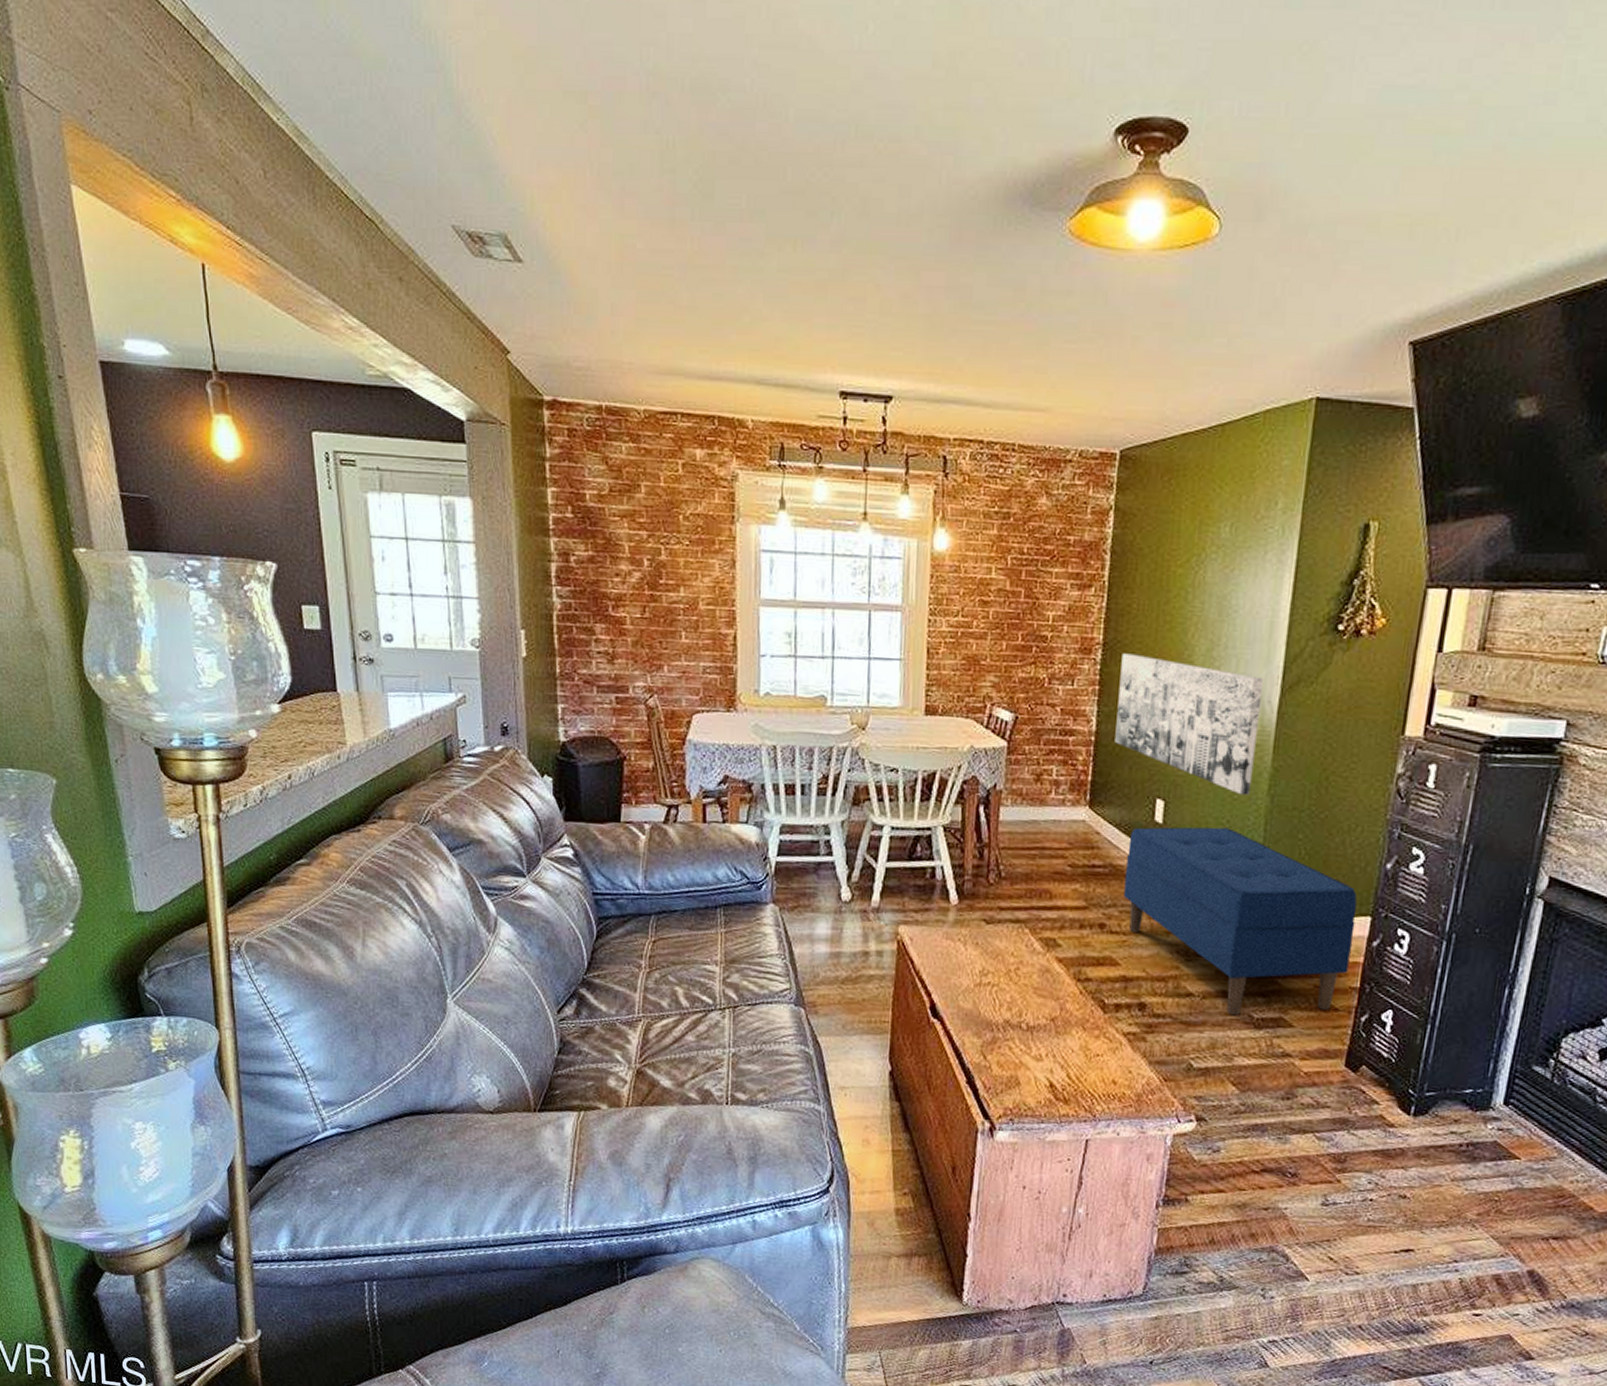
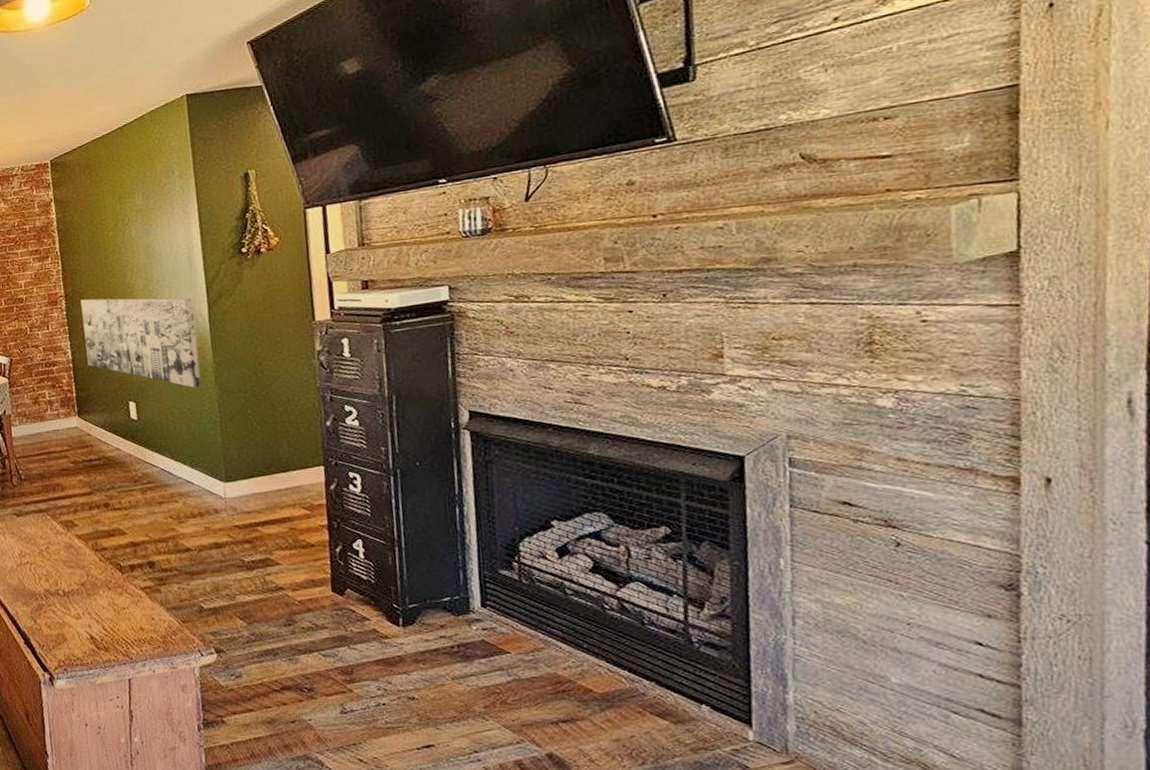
bench: present [1124,827,1357,1016] -> none [114,414,315,562]

